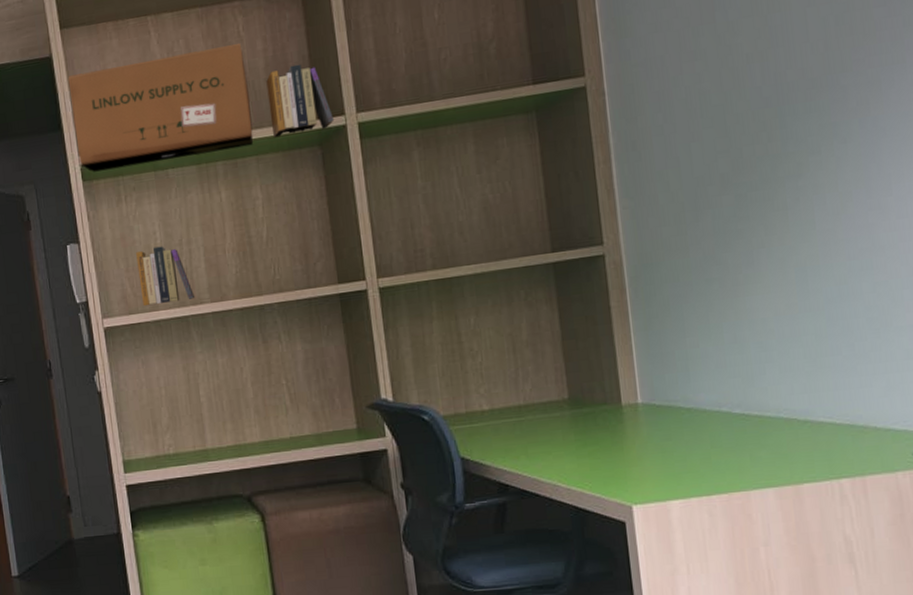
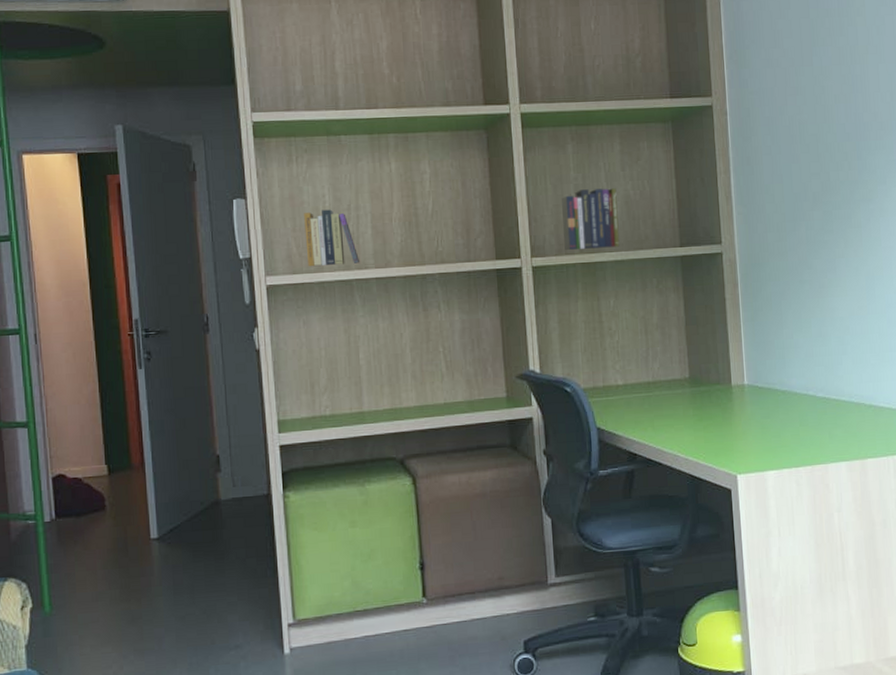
box: present [68,43,254,172] -> none [245,25,425,130]
books: present [266,64,334,138] -> none [439,52,499,118]
books: none [409,193,479,267] -> present [562,188,620,250]

